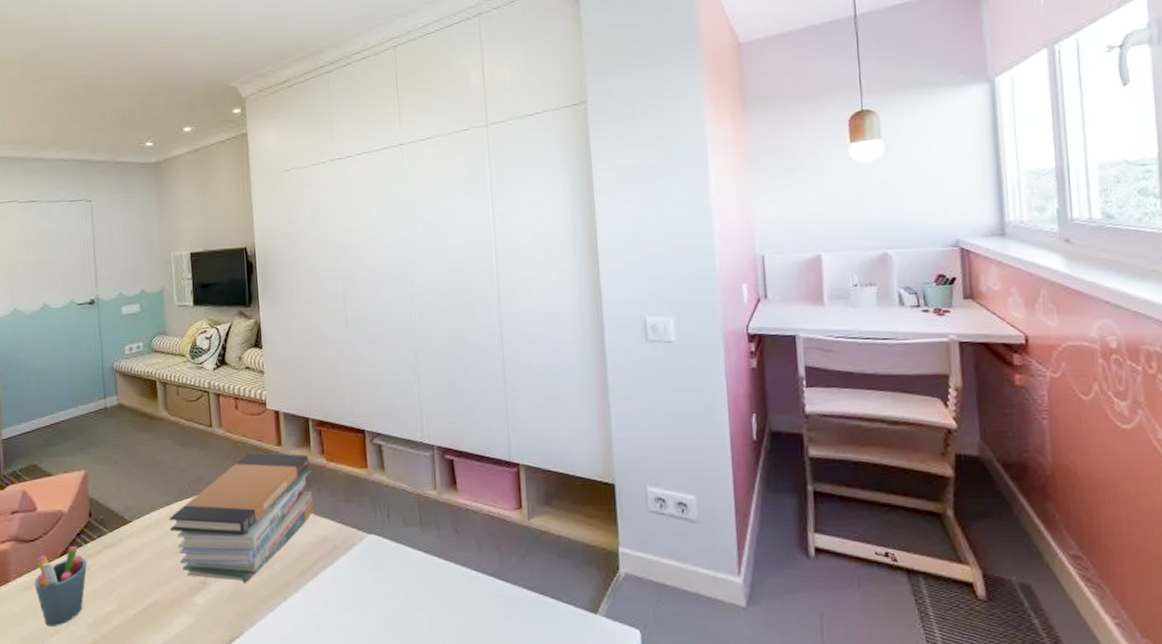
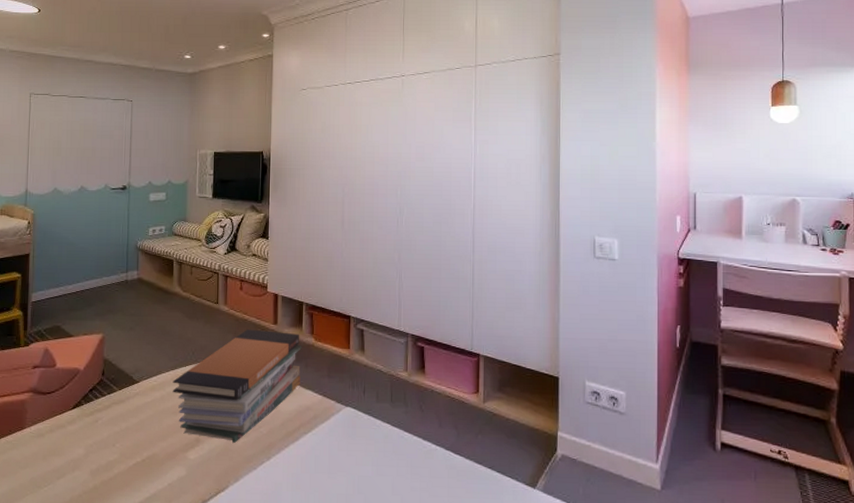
pen holder: present [34,546,88,626] -> none [46,400,96,471]

